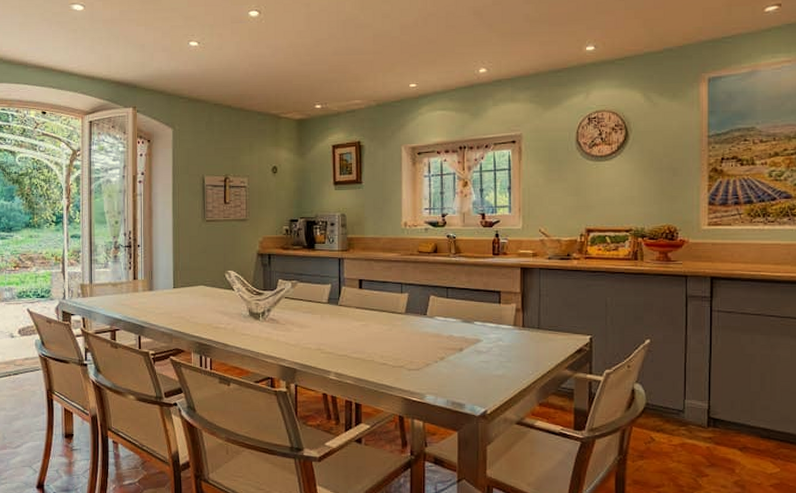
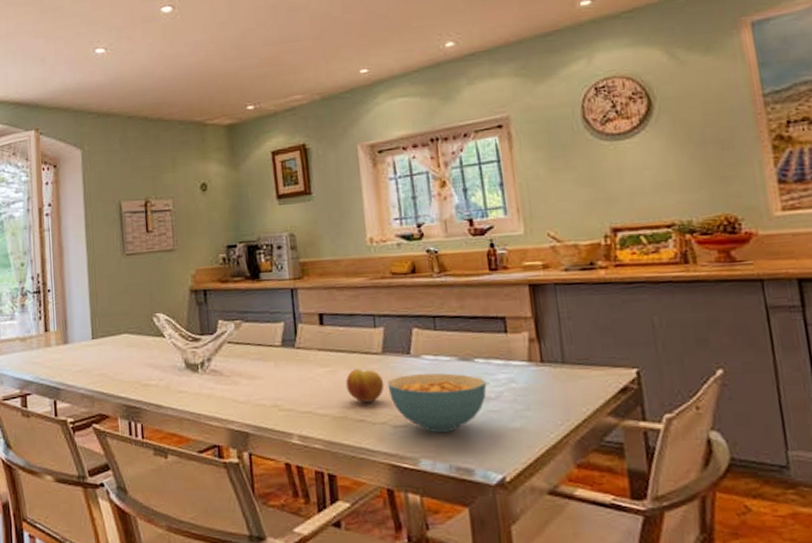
fruit: none [375,324,405,350] -> present [345,369,385,402]
cereal bowl: none [407,331,481,376] -> present [387,373,487,433]

